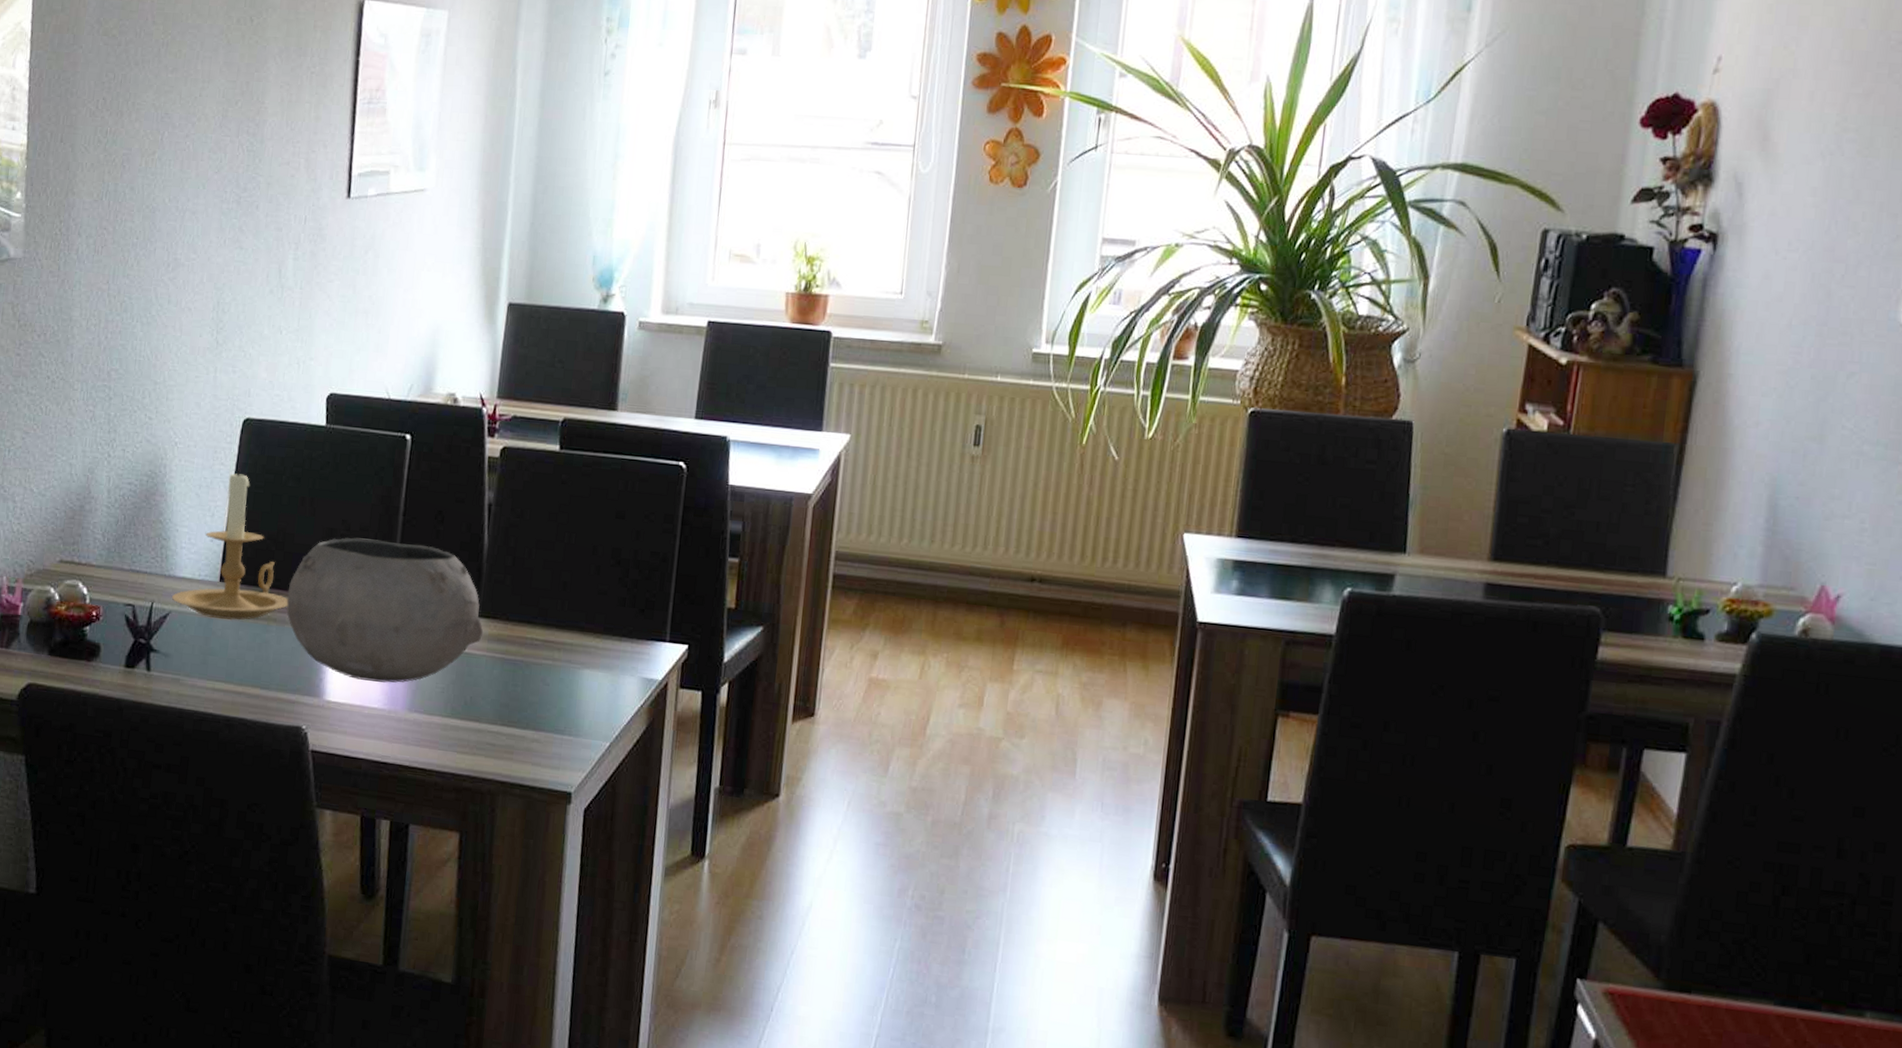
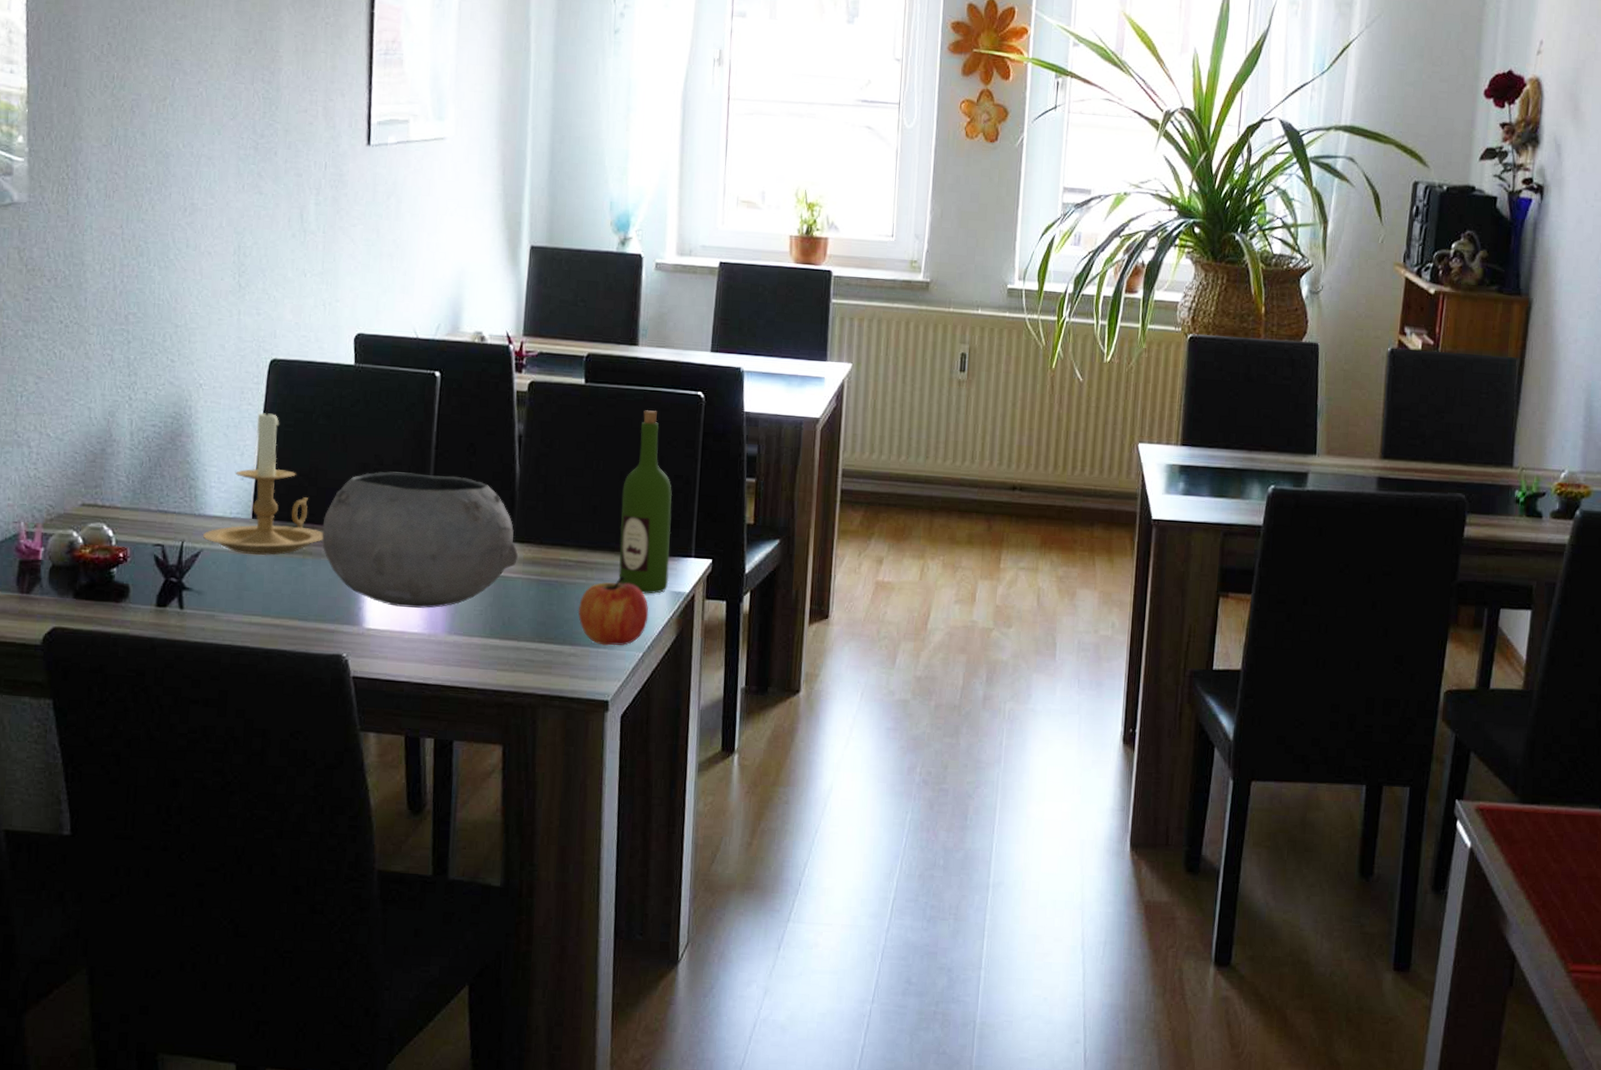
apple: none [543,659,618,734] -> present [578,577,649,646]
wine bottle: none [587,480,648,680] -> present [618,410,672,594]

